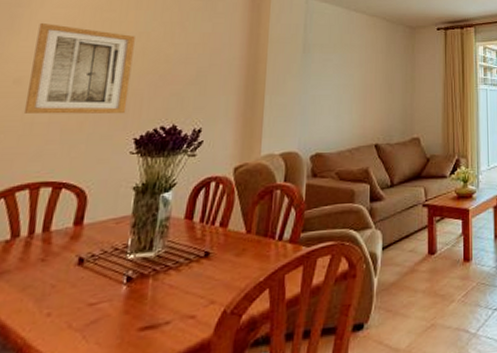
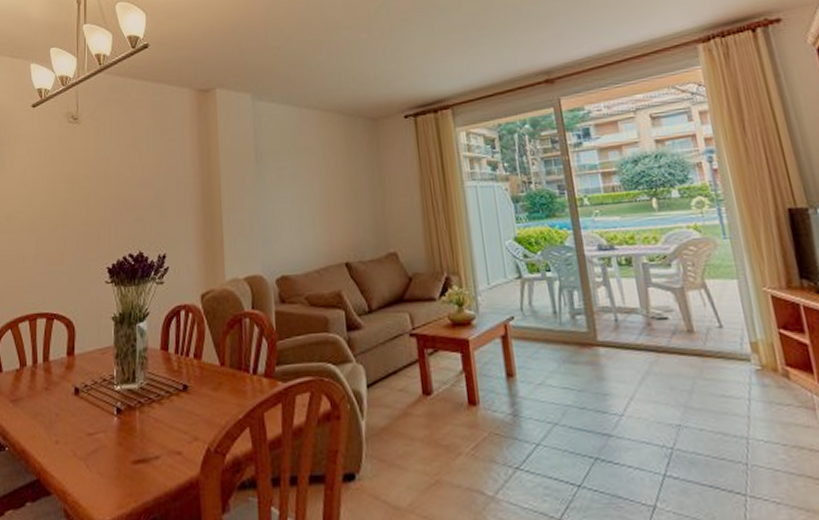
wall art: present [23,22,135,115] -> none [16,158,98,248]

